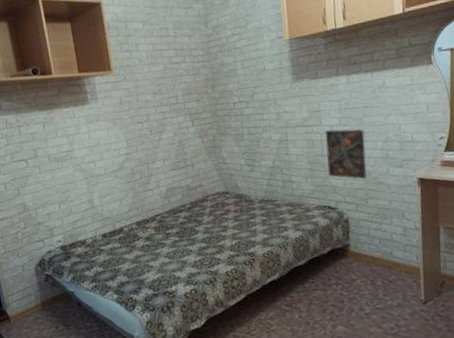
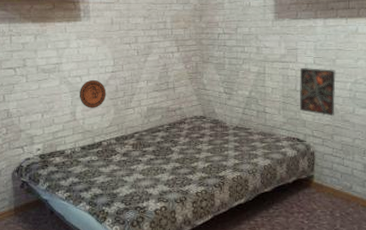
decorative plate: none [95,164,123,194] -> present [80,79,106,108]

